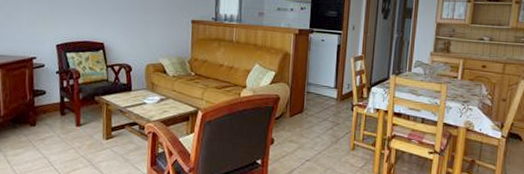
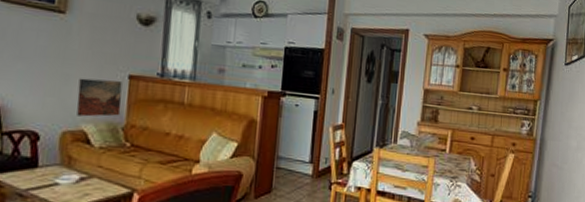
wall art: none [156,24,187,53] -> present [77,78,122,117]

